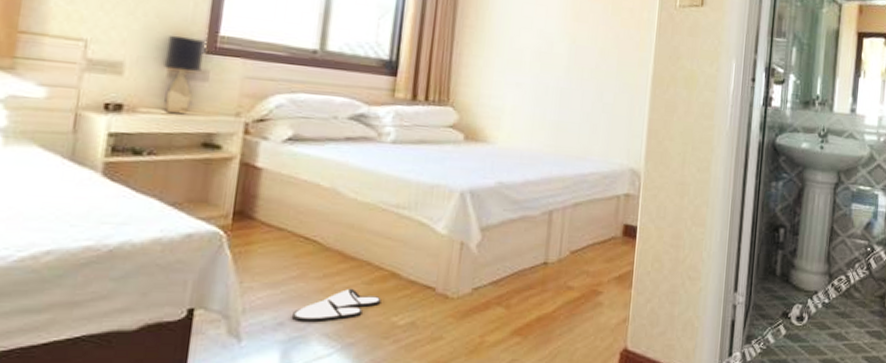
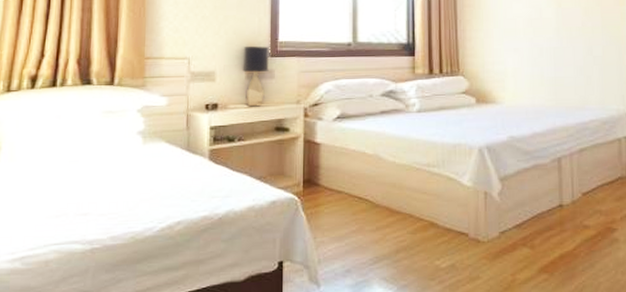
slippers: present [291,288,381,321] -> none [355,237,425,268]

